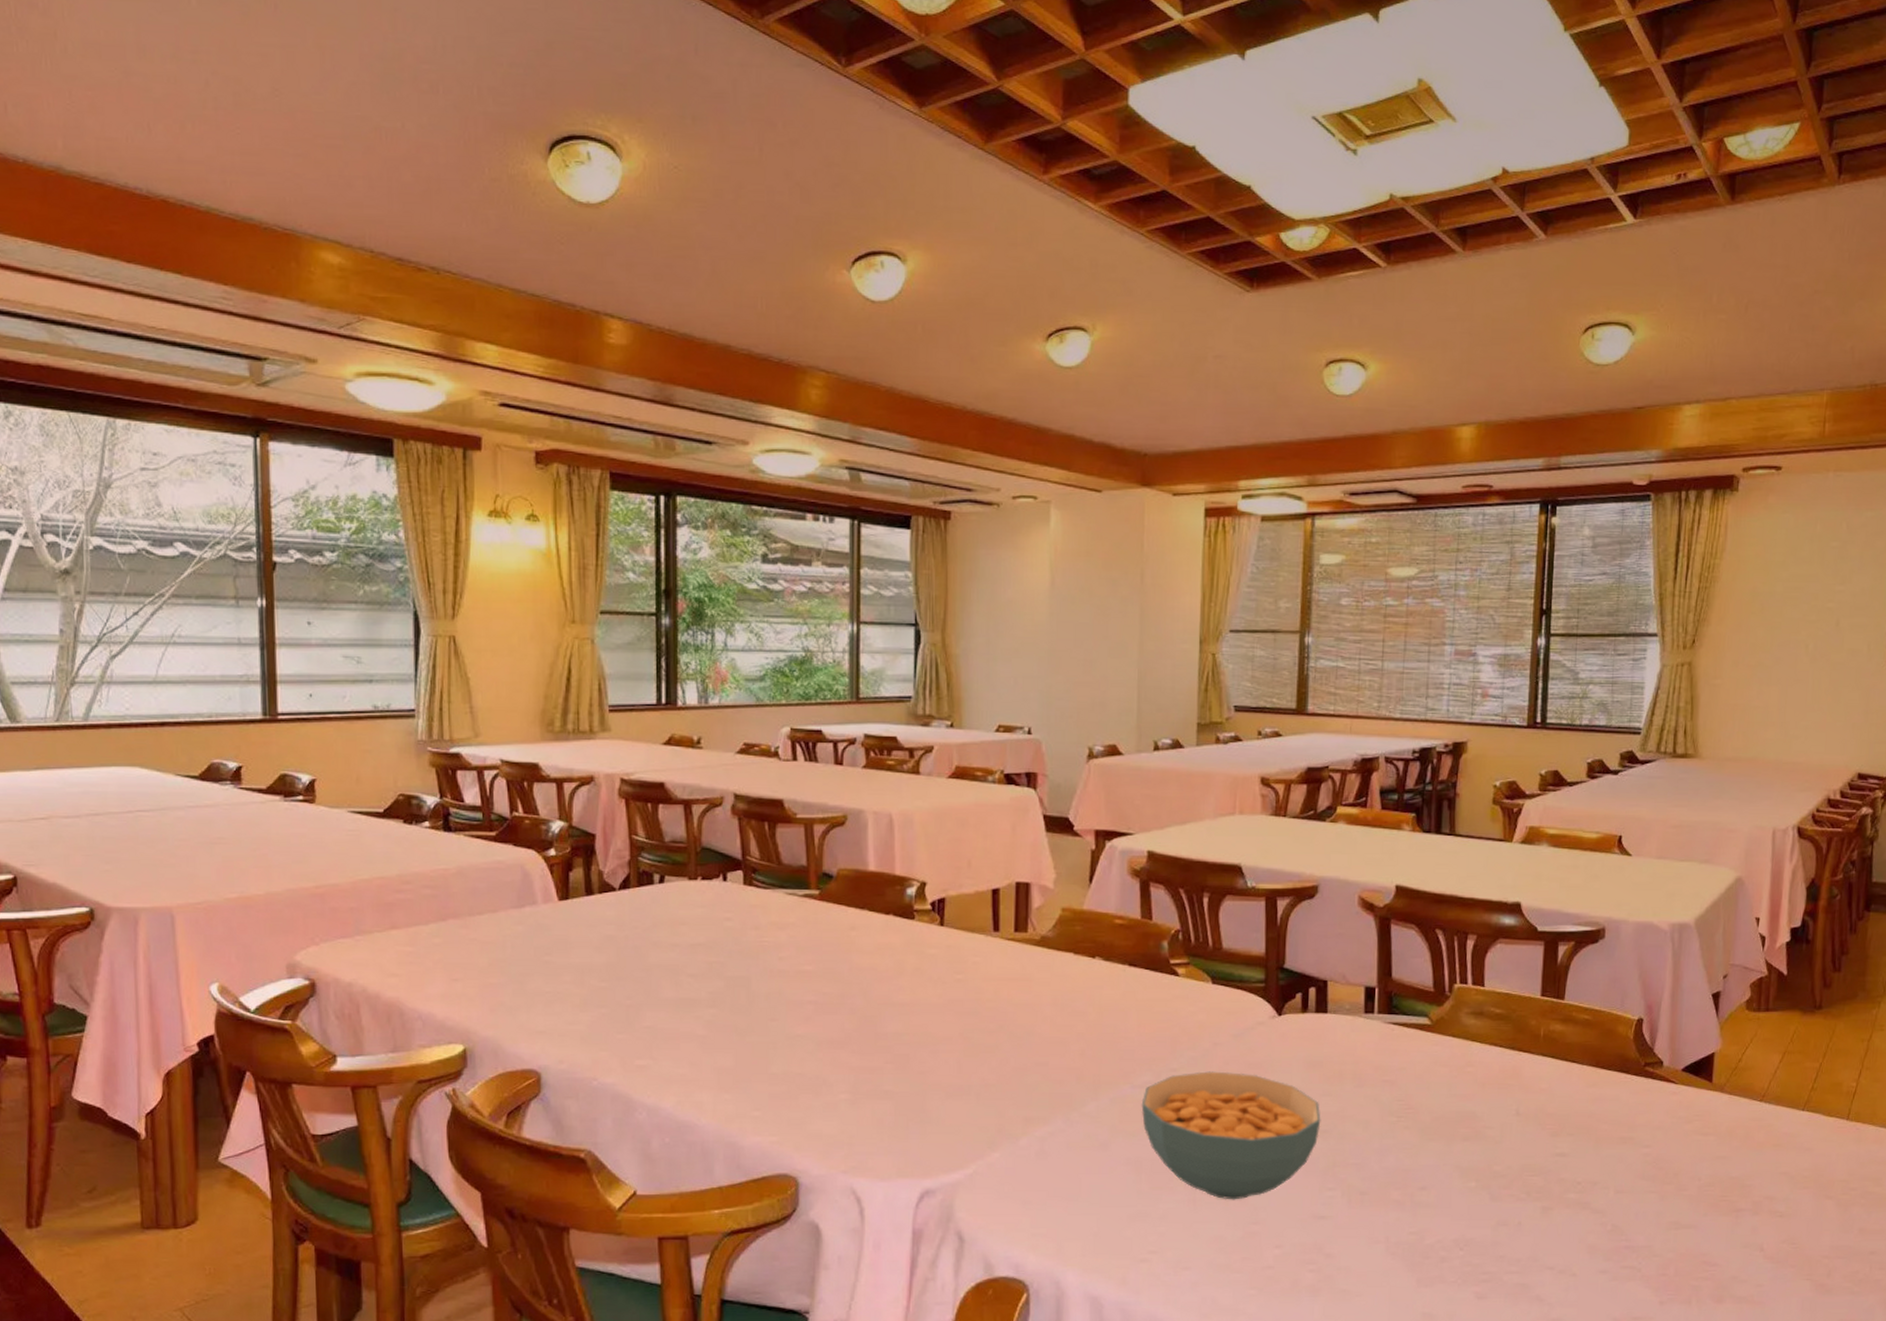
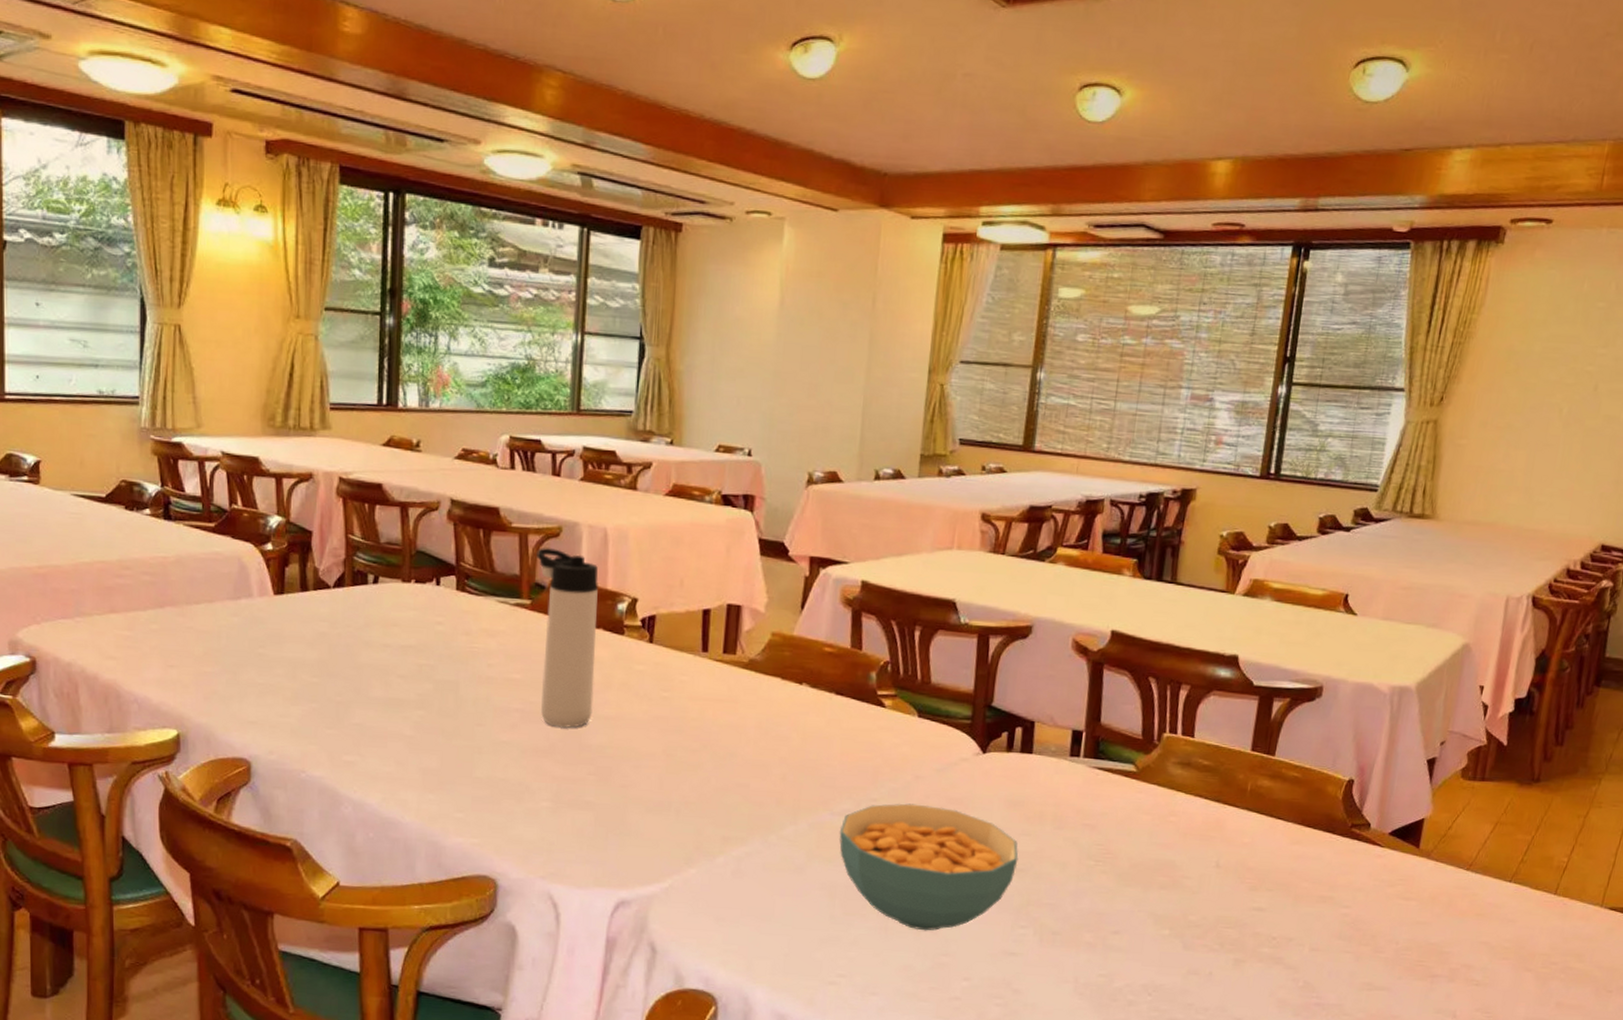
thermos bottle: none [823,836,887,1018] -> present [536,547,599,729]

